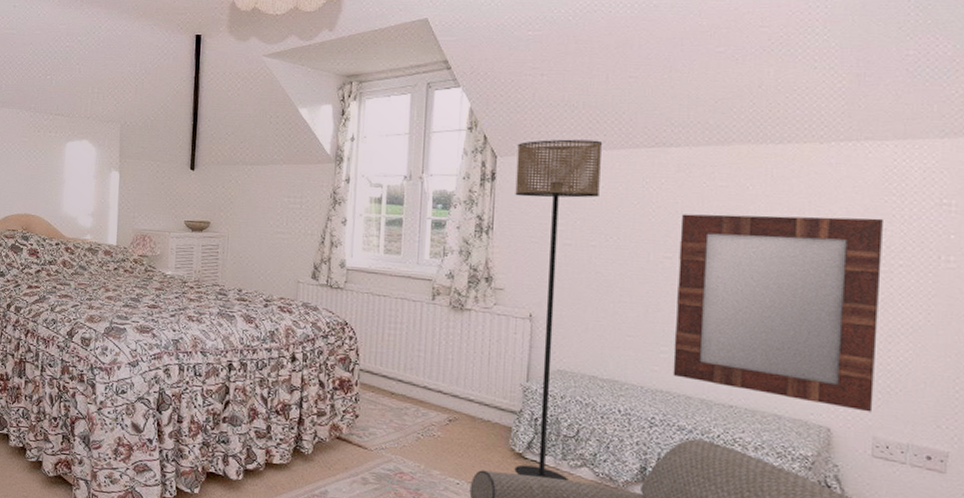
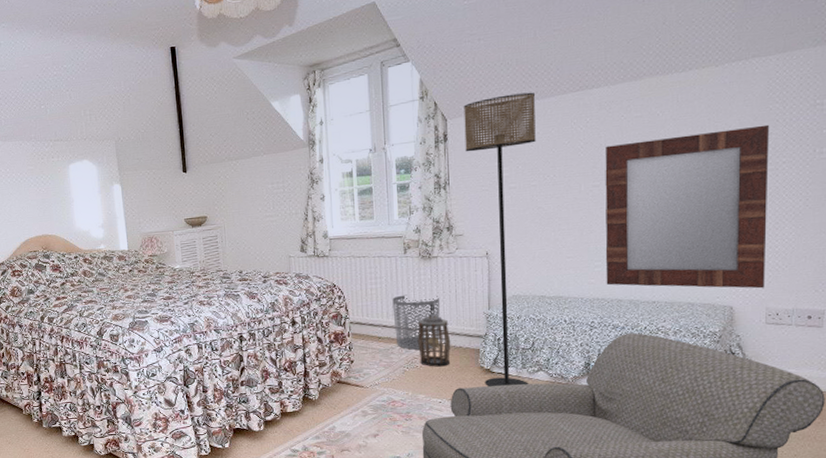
waste bin: none [411,347,468,417] -> present [392,294,440,350]
lantern: none [438,363,478,441] -> present [417,303,451,367]

